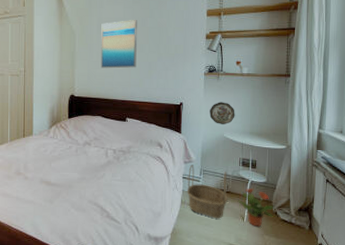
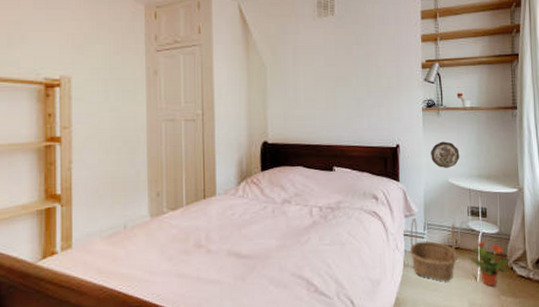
wall art: present [101,19,137,69] -> none [298,47,343,108]

